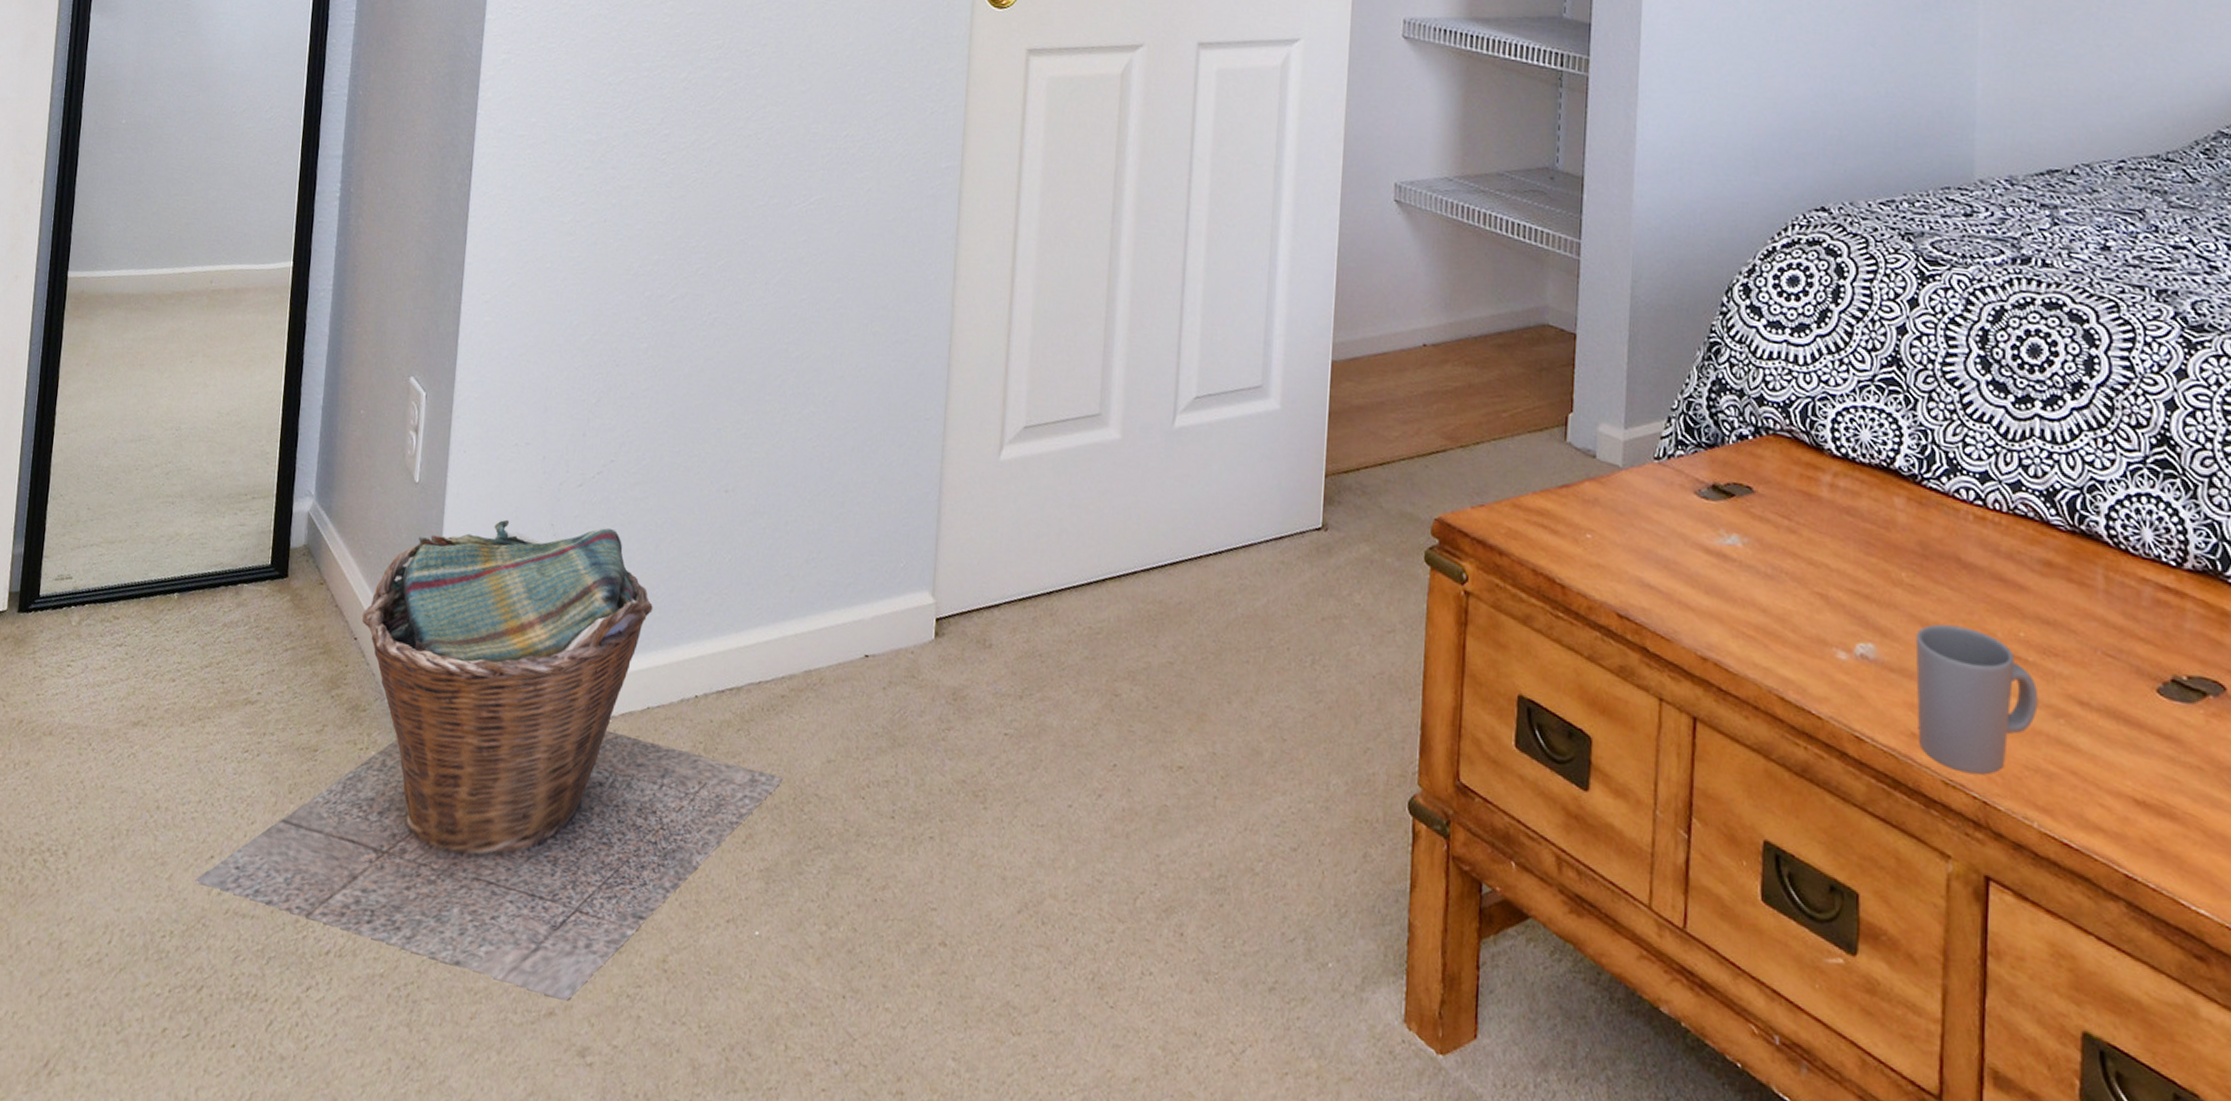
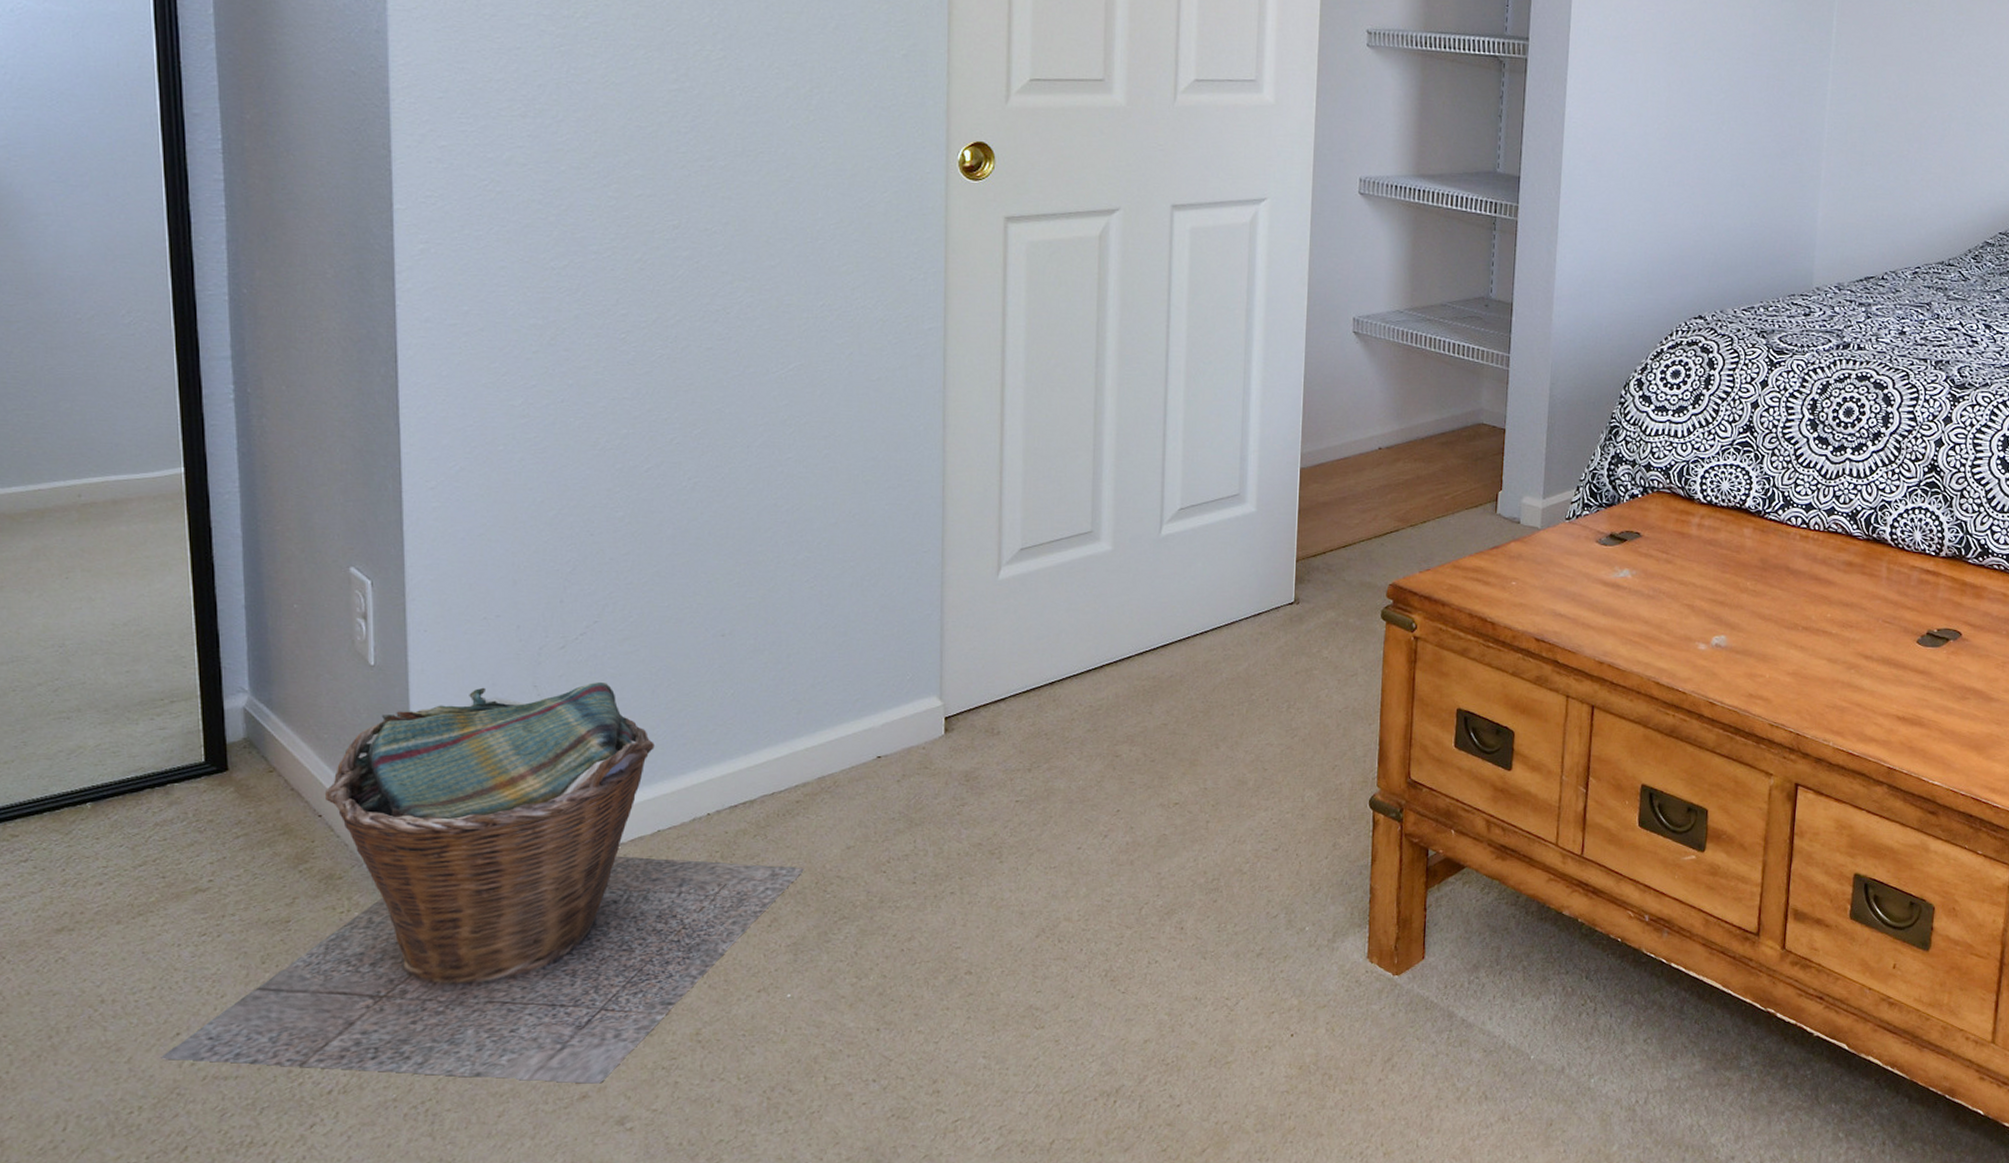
mug: present [1915,624,2039,776] -> none [1753,615,1838,717]

